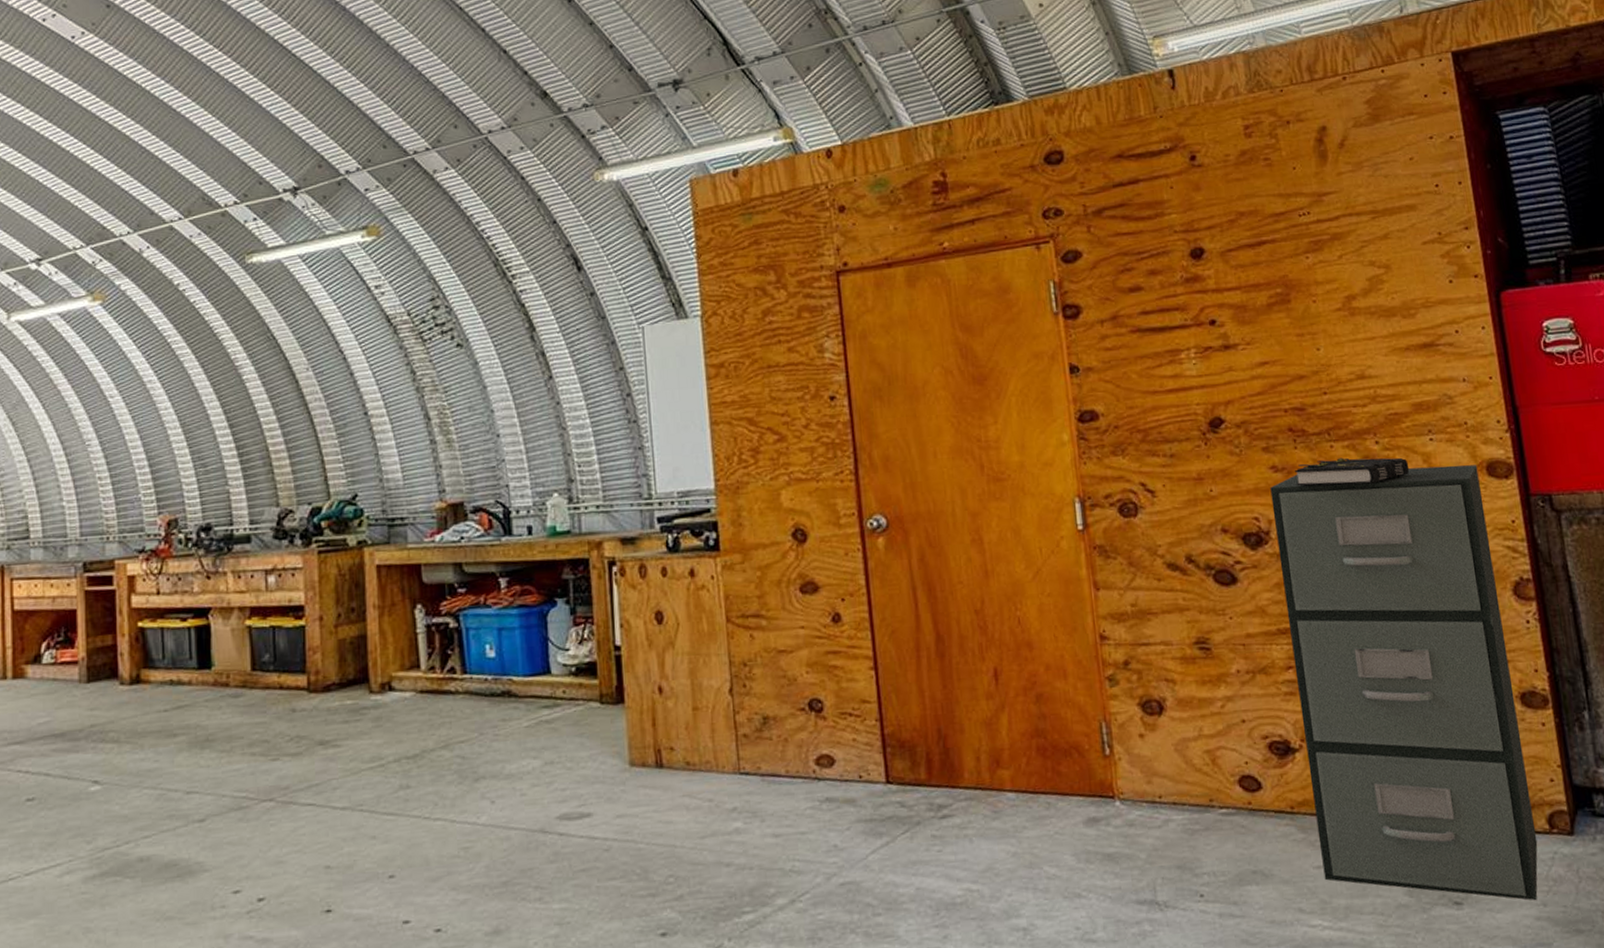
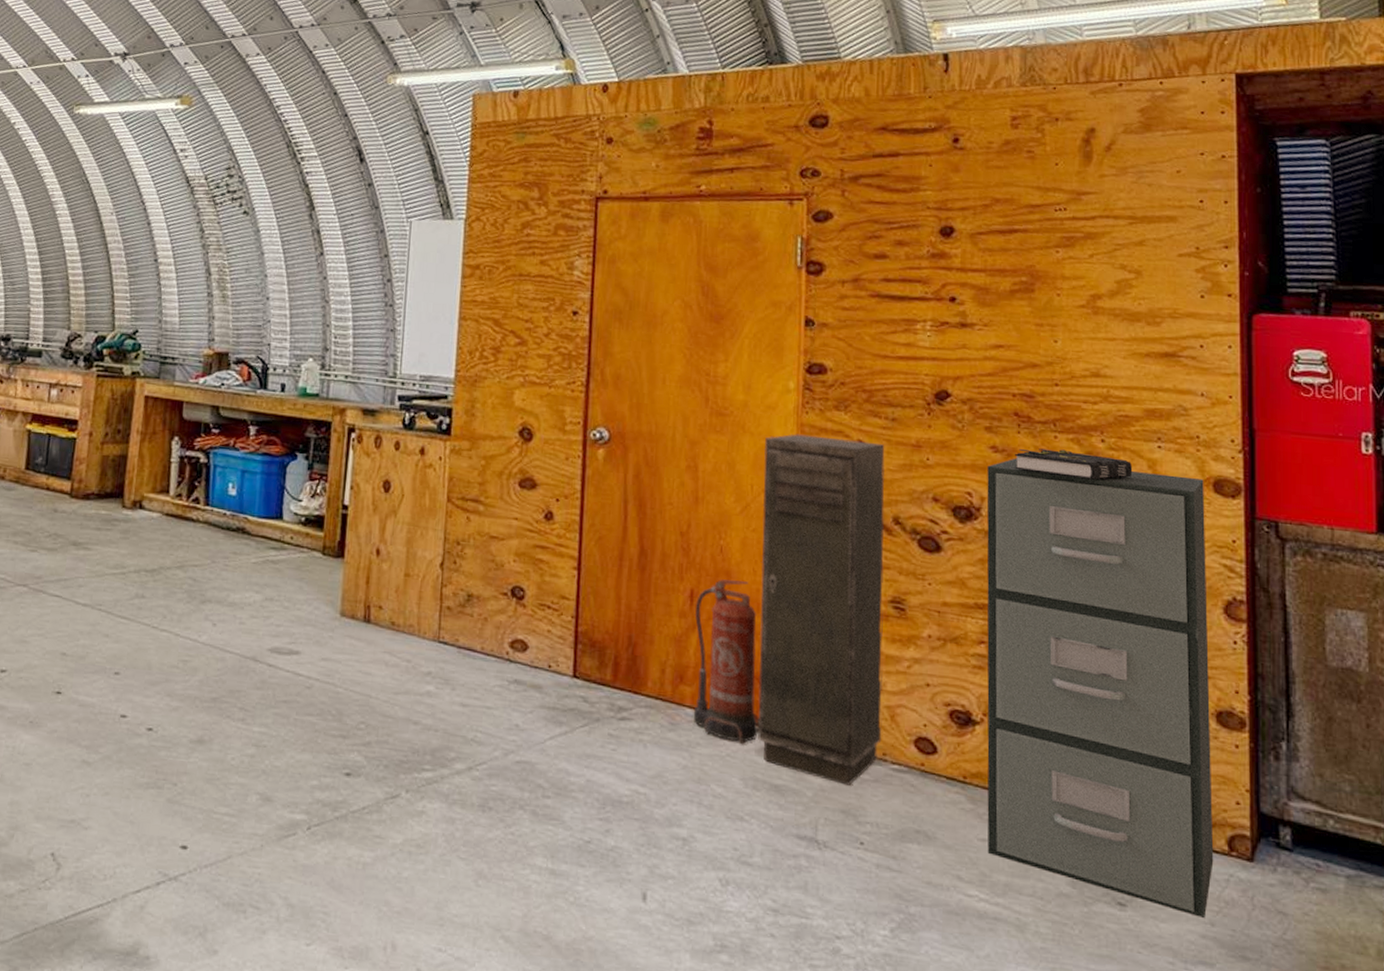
fire extinguisher: none [1000,649,1084,819] -> present [693,579,760,744]
storage cabinet: none [1047,483,1206,840] -> present [757,434,885,785]

